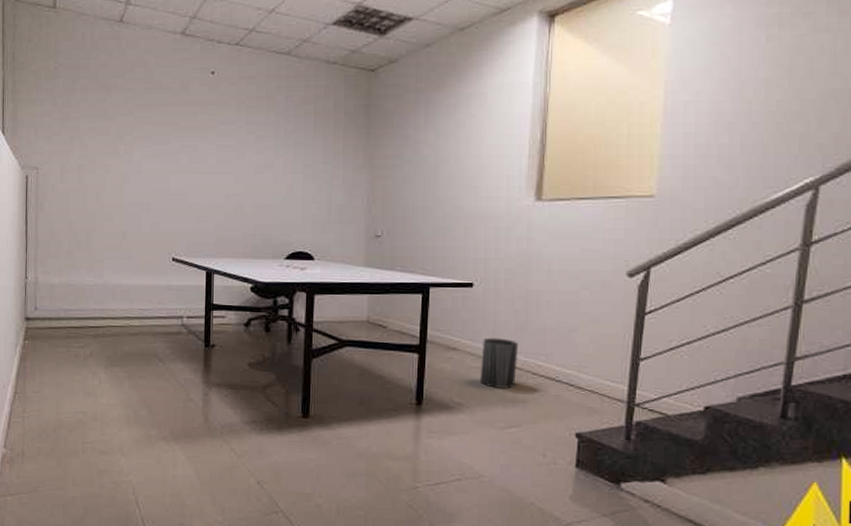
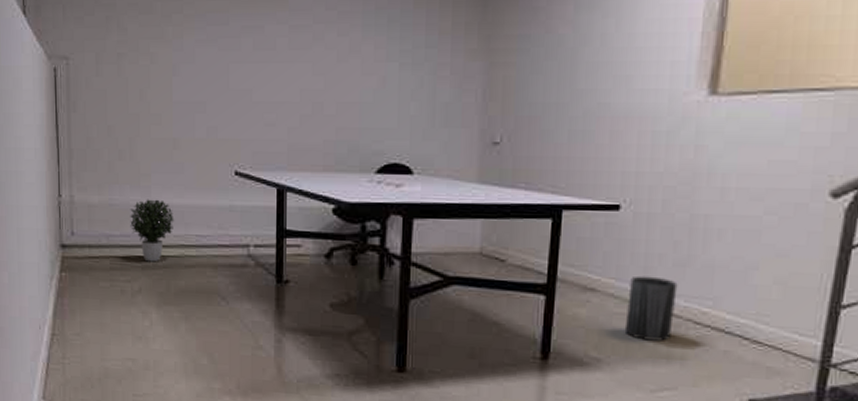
potted plant: none [85,280,122,331] -> present [130,199,175,262]

